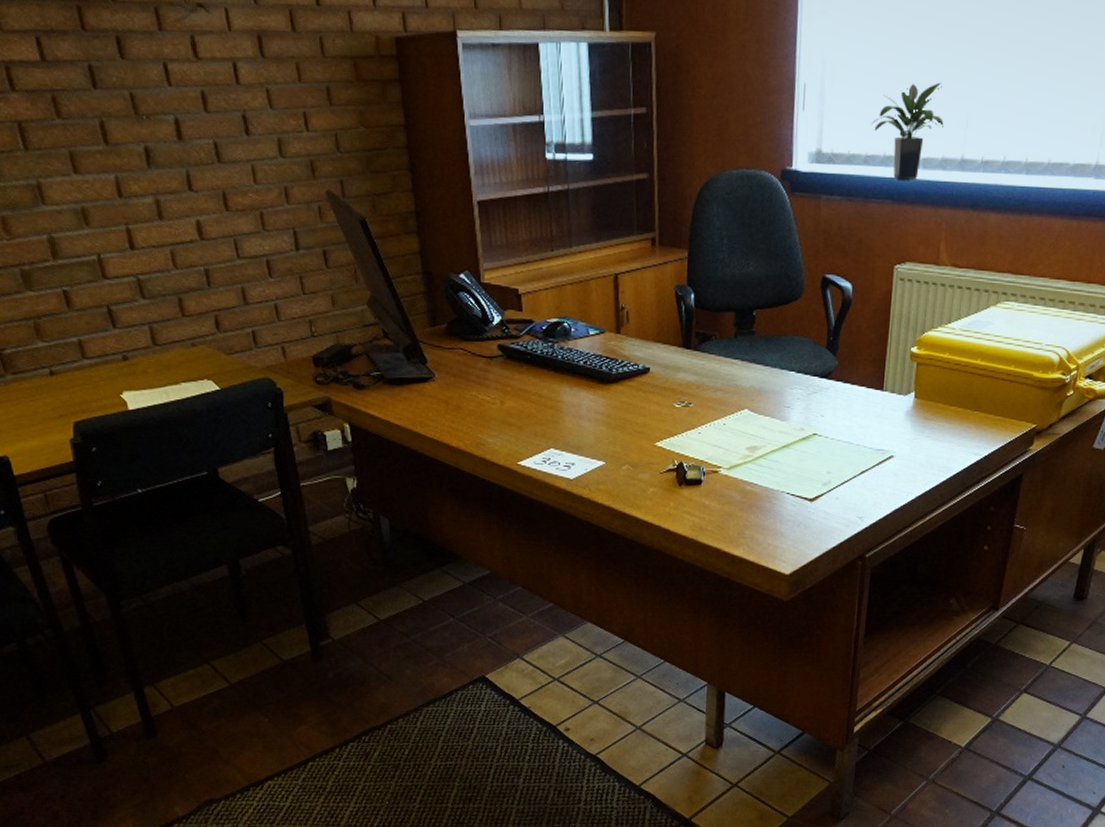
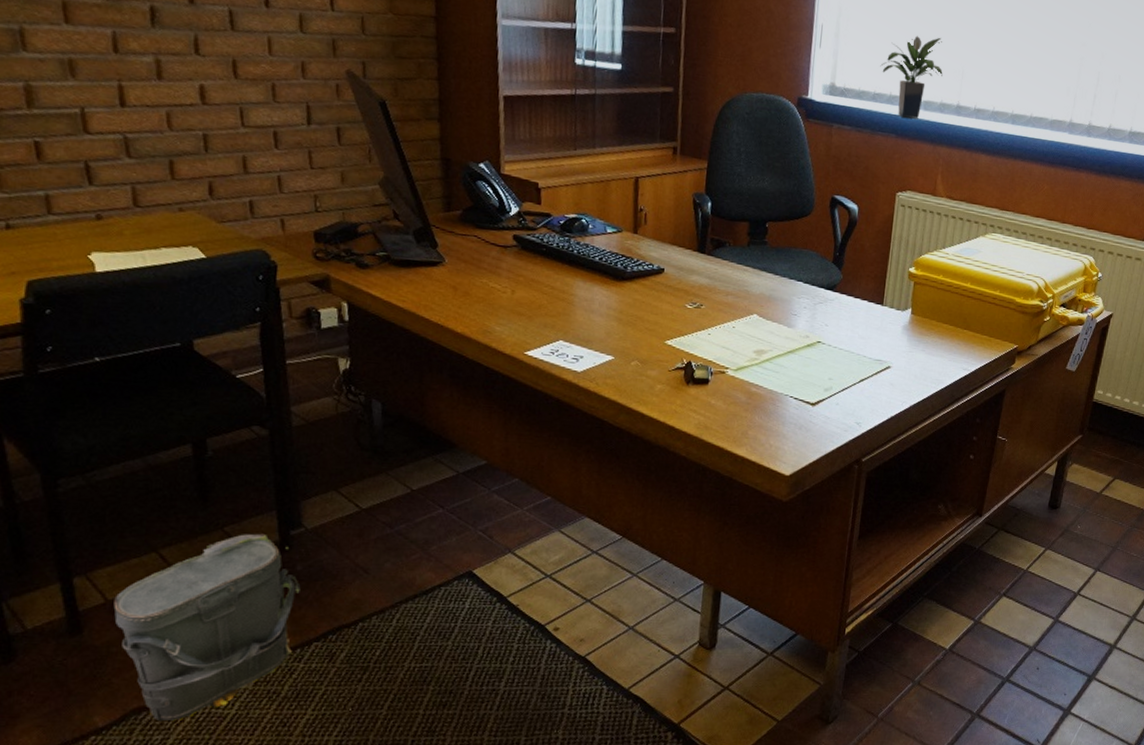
bag: none [179,645,334,812] -> present [113,533,301,722]

